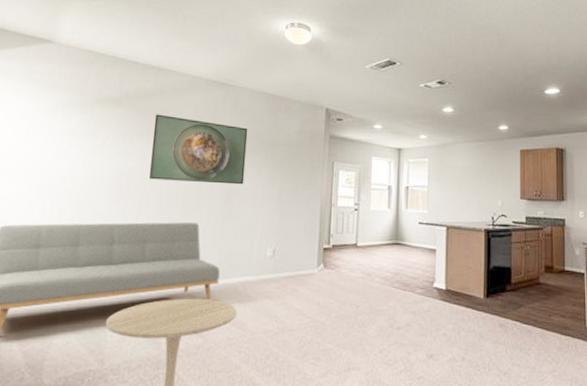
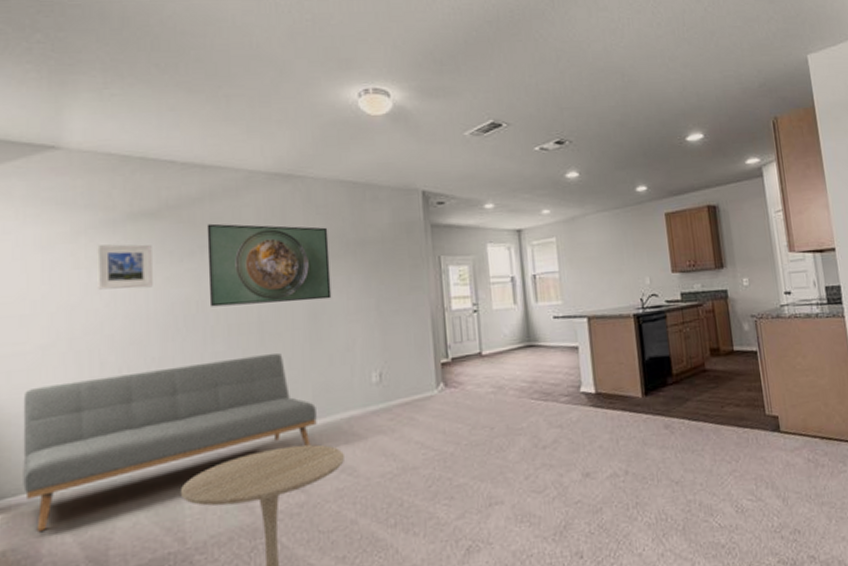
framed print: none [66,120,111,158] -> present [97,244,153,290]

